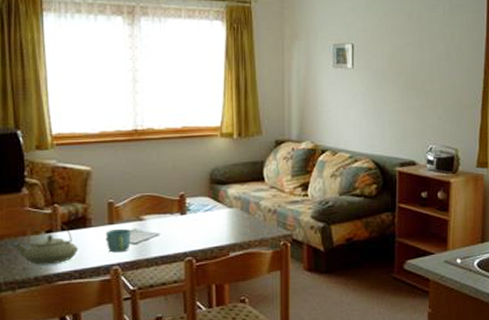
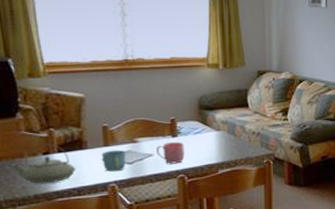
mug: none [163,220,193,245] -> present [156,142,185,164]

